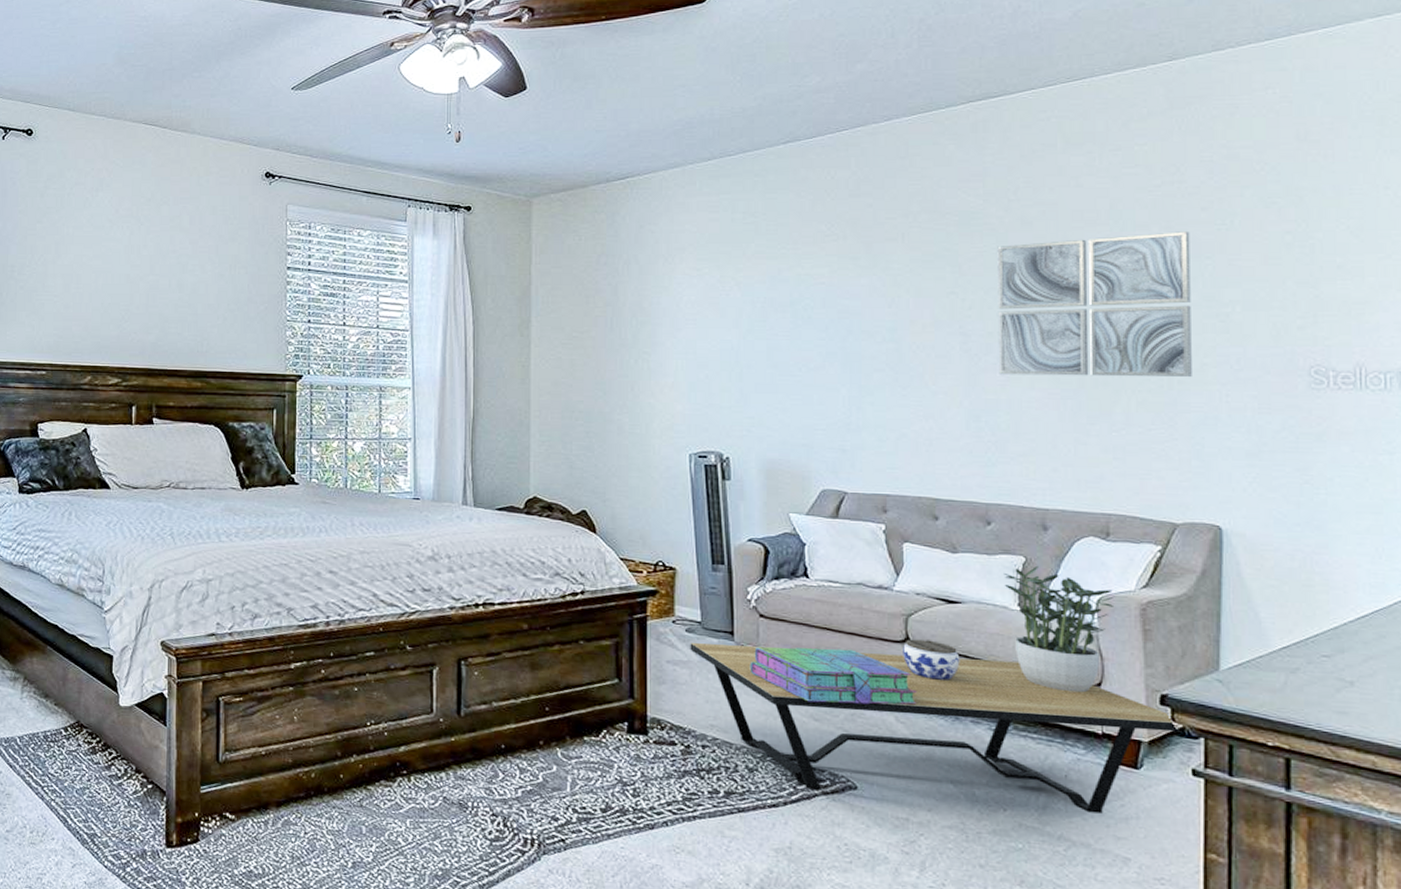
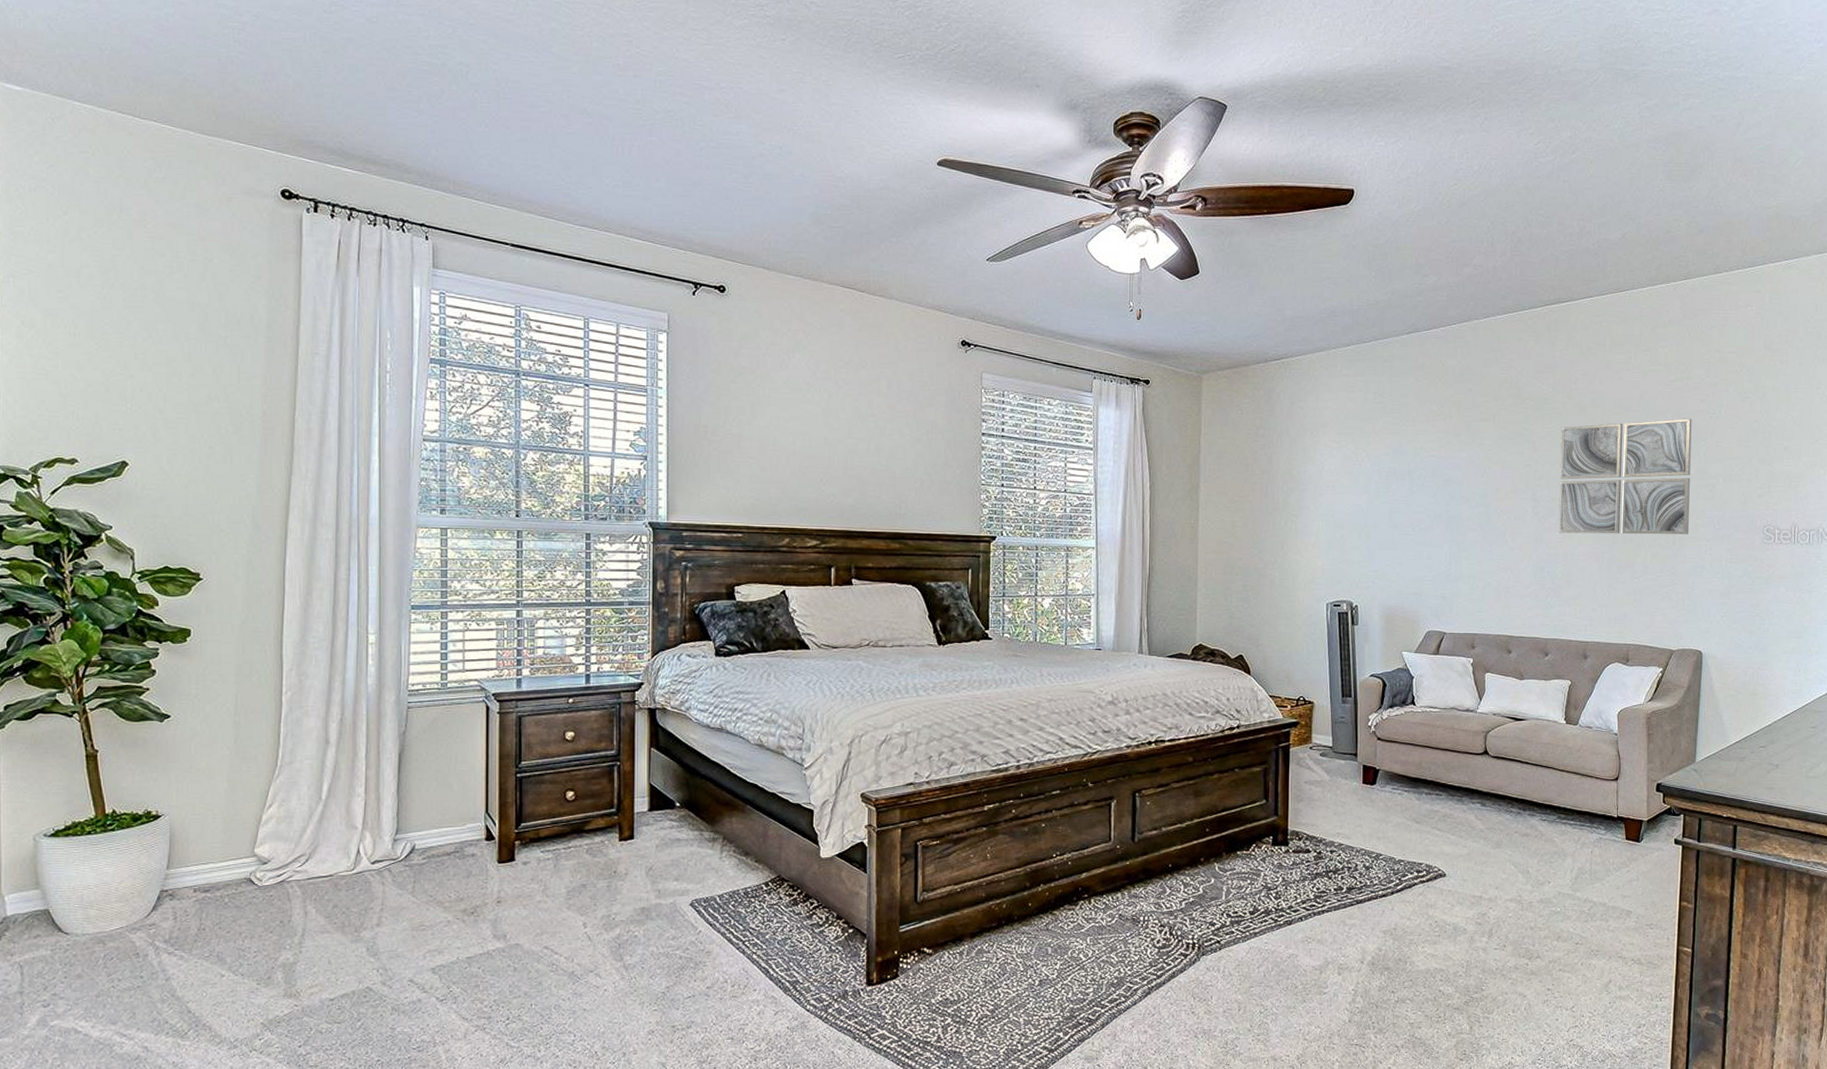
coffee table: present [690,643,1182,814] -> none [1323,765,1670,880]
stack of books: present [749,647,917,705] -> none [1368,763,1491,808]
jar: present [903,639,960,680] -> none [1482,751,1523,783]
potted plant: present [1004,565,1115,693] -> none [1555,687,1630,786]

